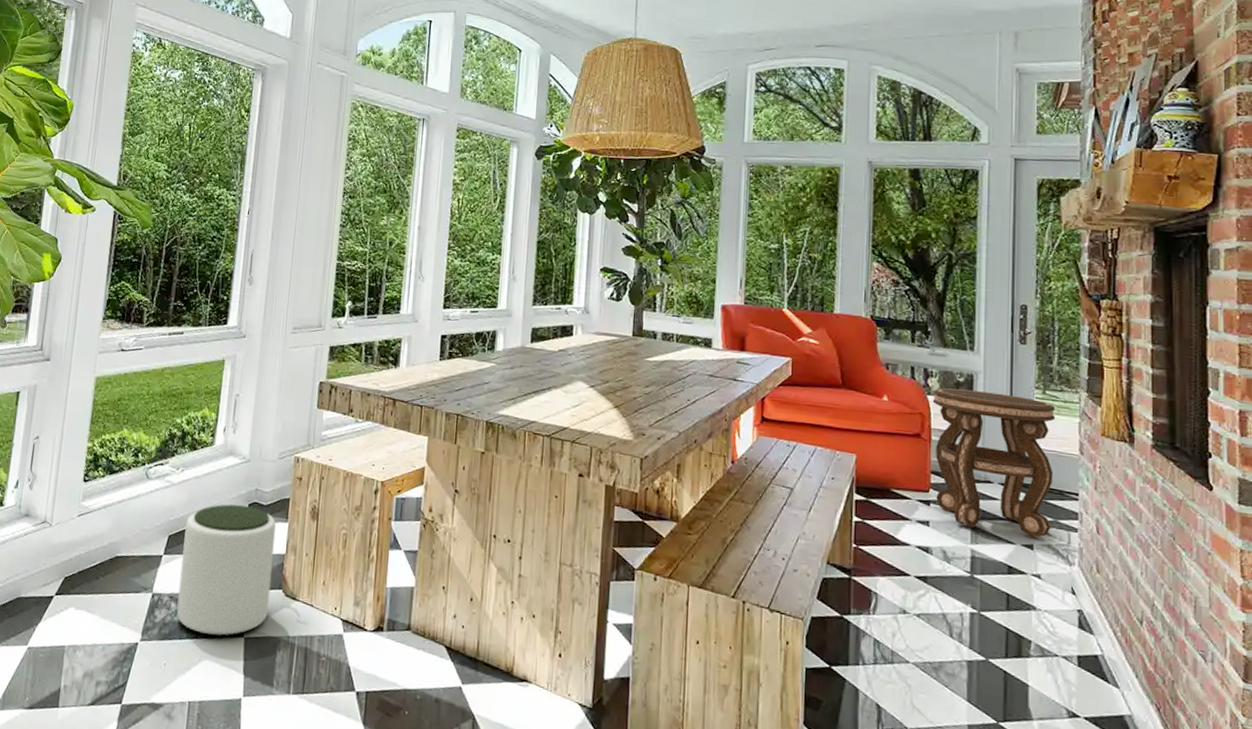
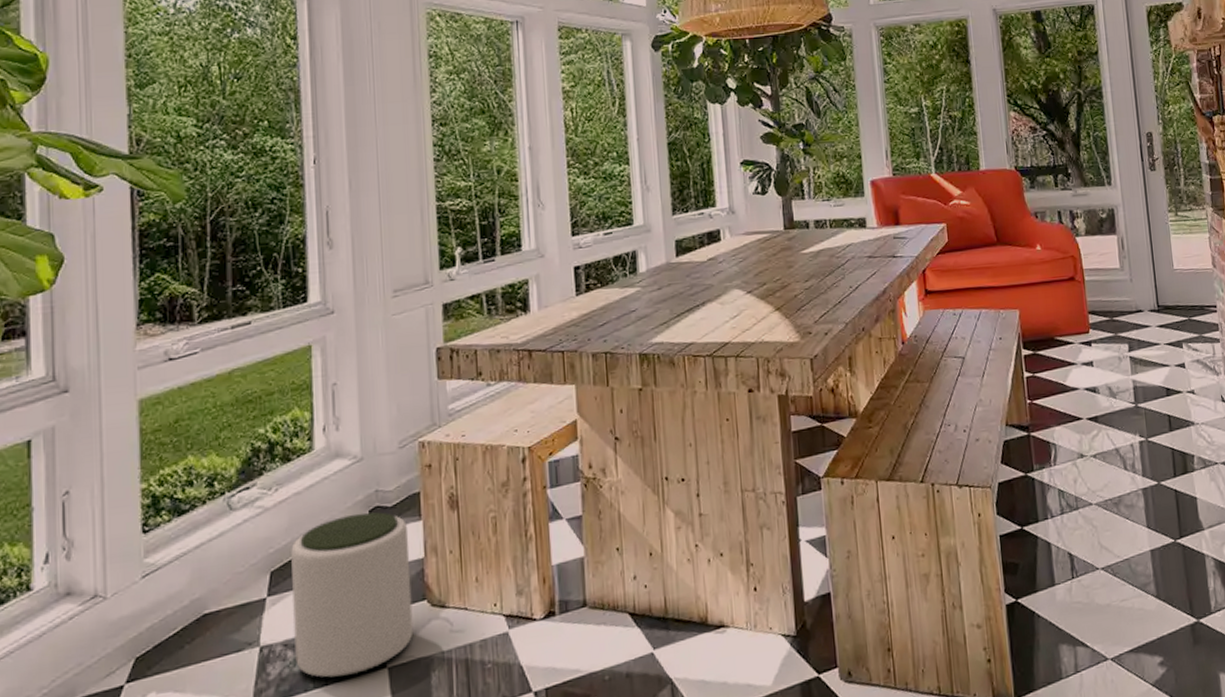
side table: present [932,388,1056,538] -> none [1080,222,1198,359]

